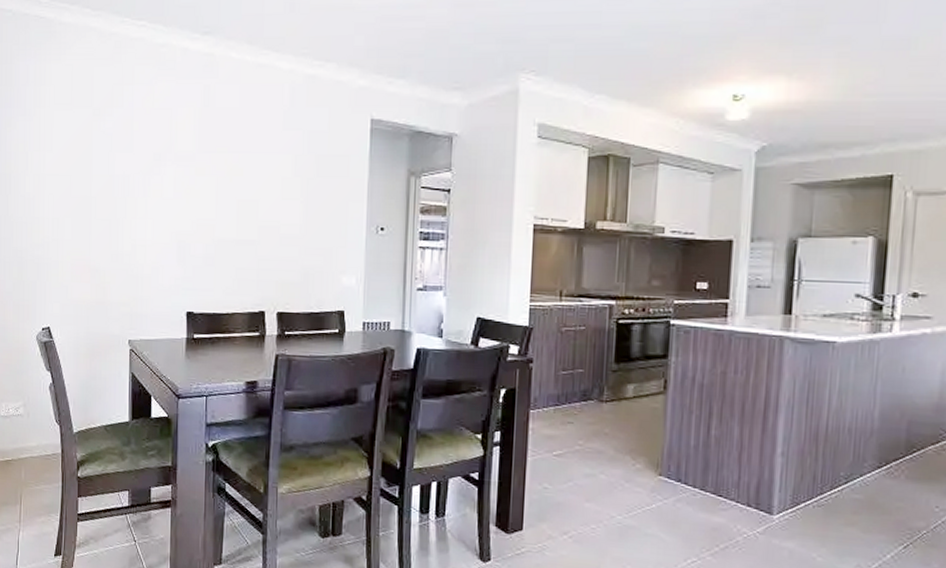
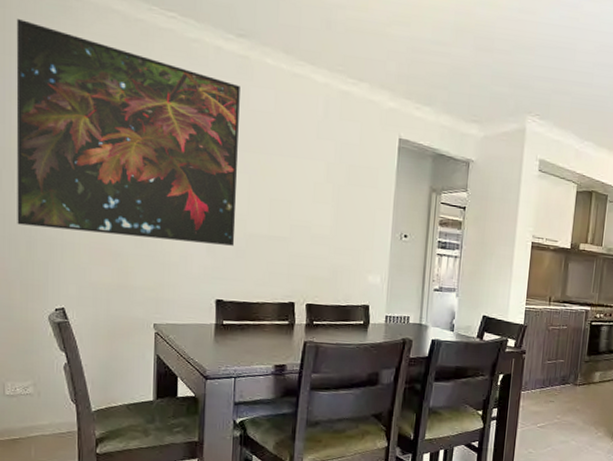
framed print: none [10,51,206,254] -> present [16,19,240,246]

